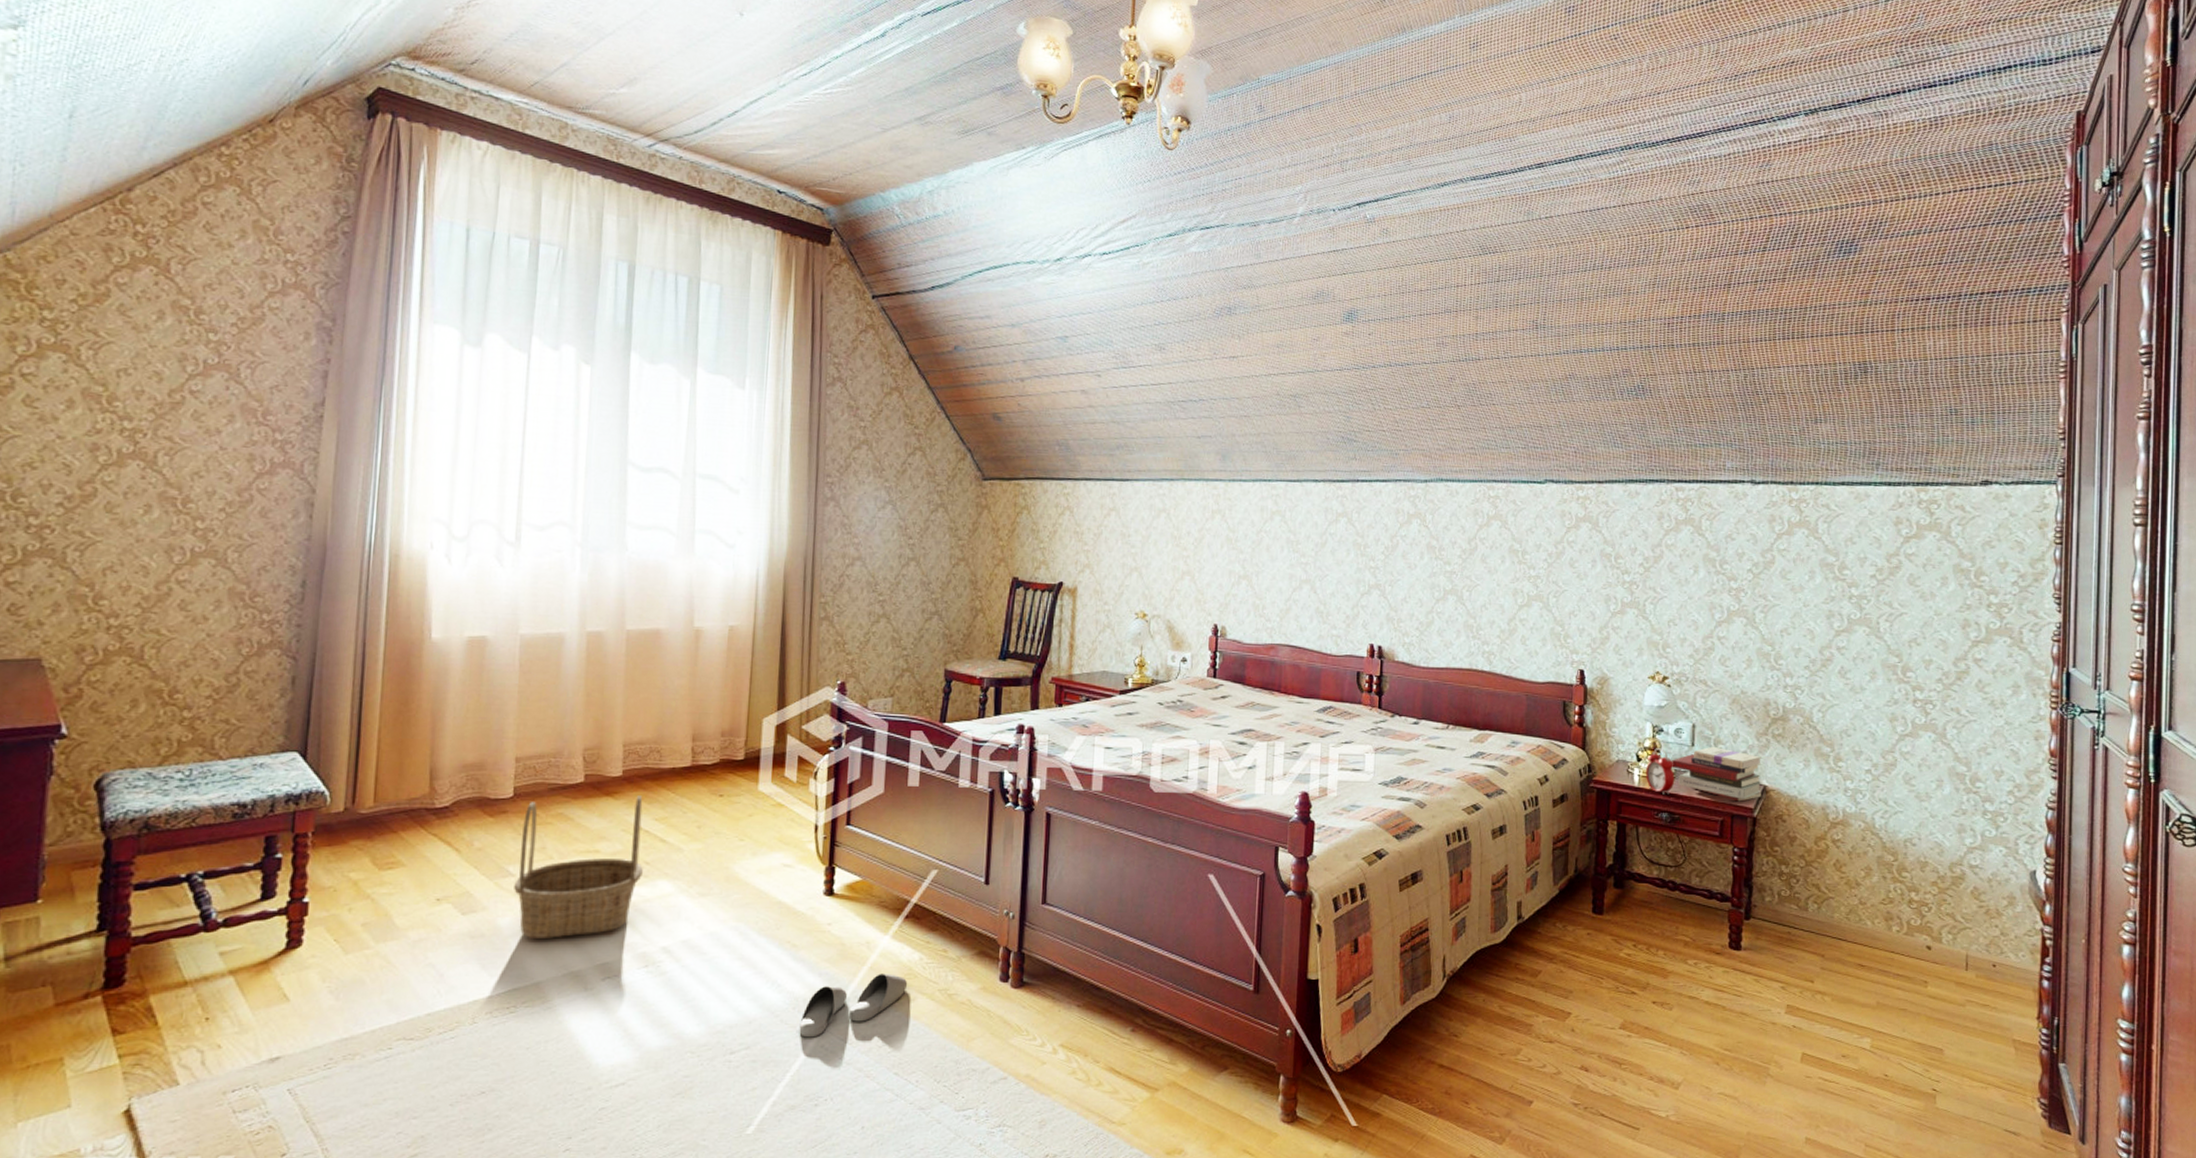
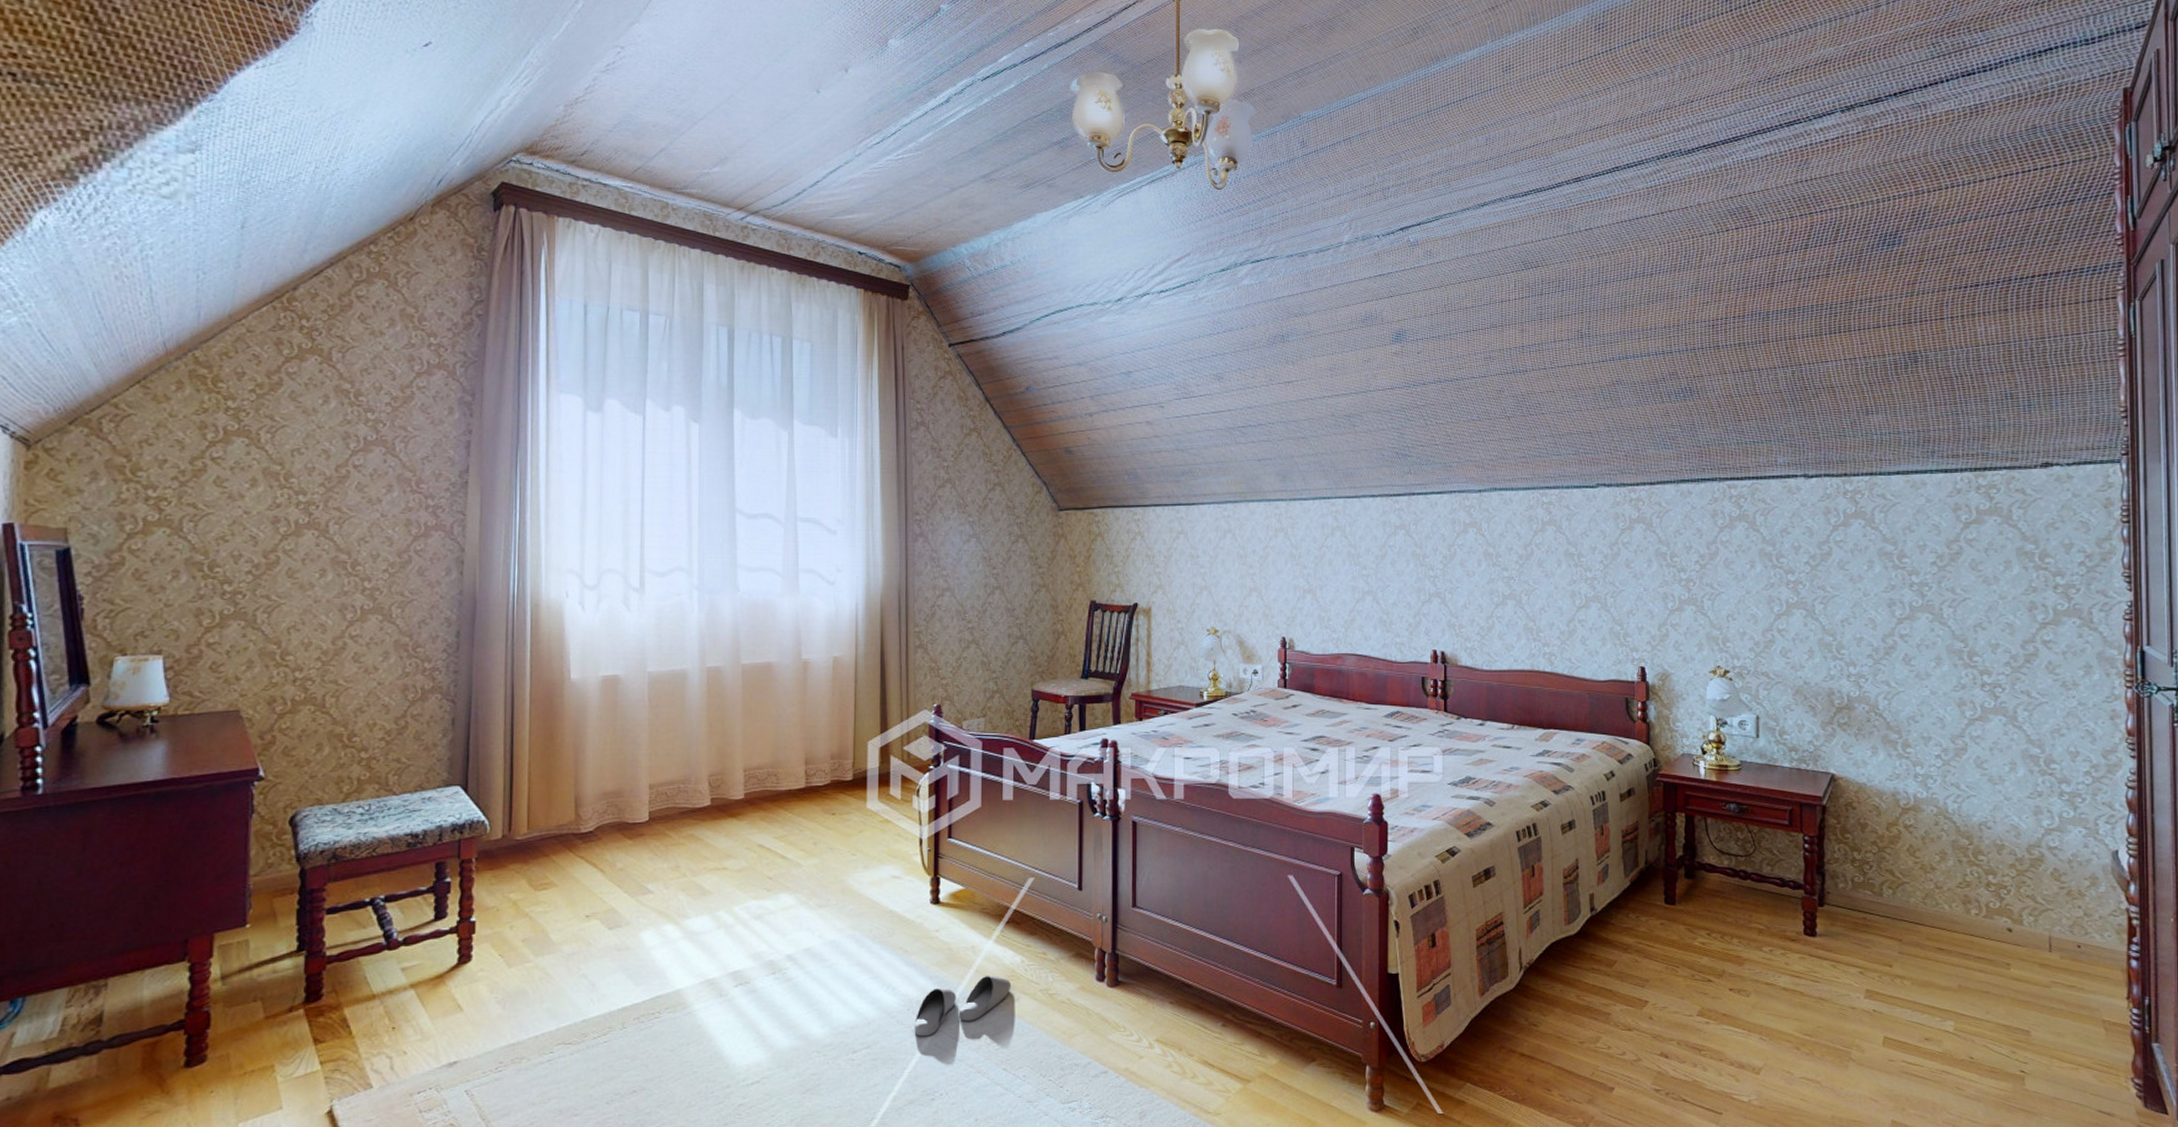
basket: present [514,795,643,938] -> none [653,816,766,950]
alarm clock: present [1645,748,1675,795] -> none [1711,741,1741,786]
books: present [1672,746,1761,802] -> none [1737,737,1830,791]

